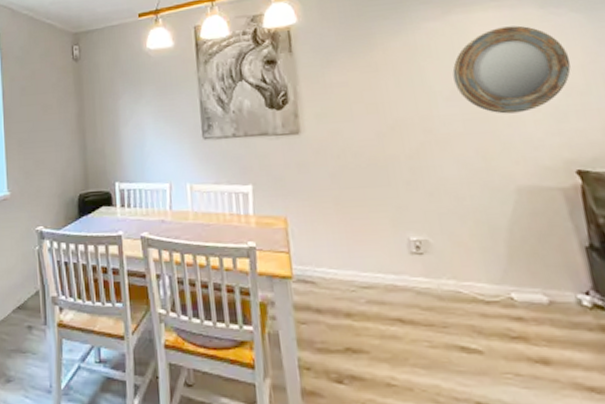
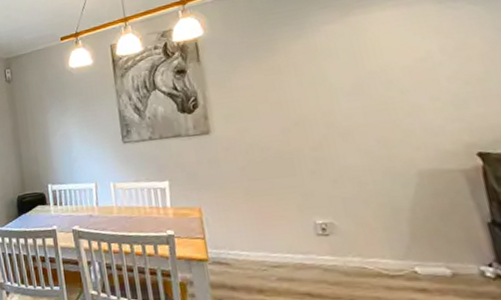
home mirror: present [452,25,571,114] -> none [352,21,470,105]

